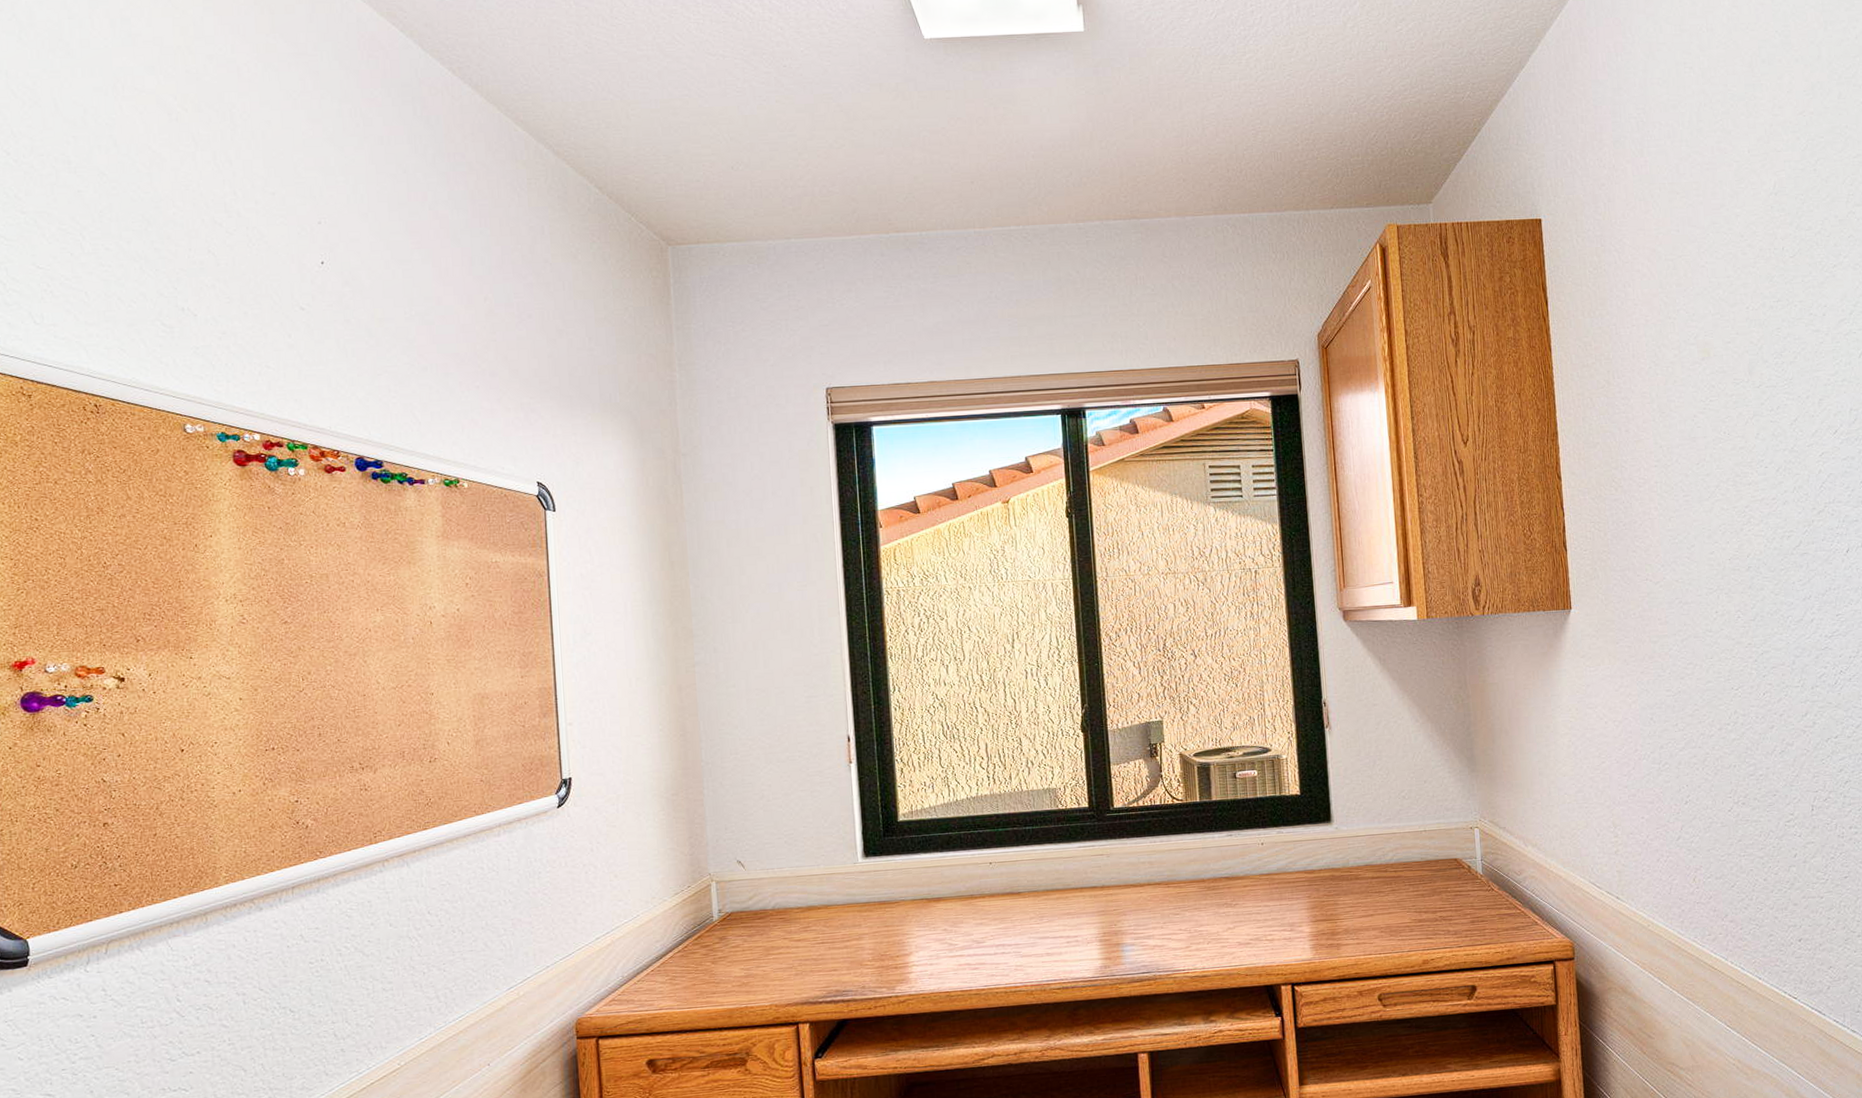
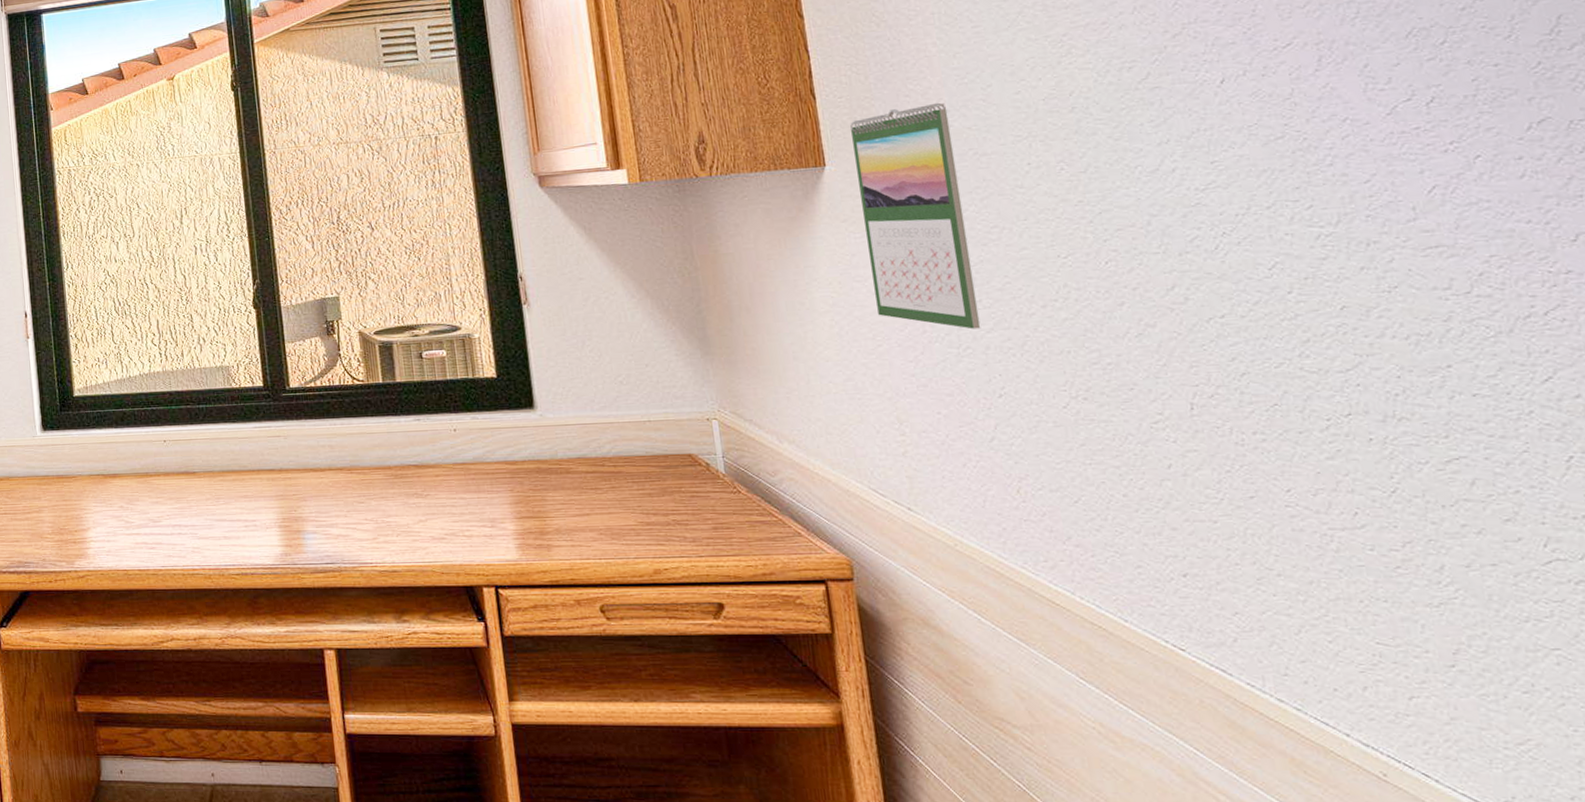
calendar: none [1591,558,1676,748] -> present [850,102,981,329]

